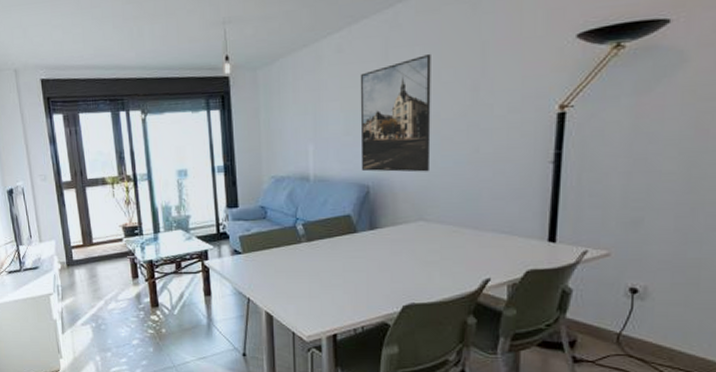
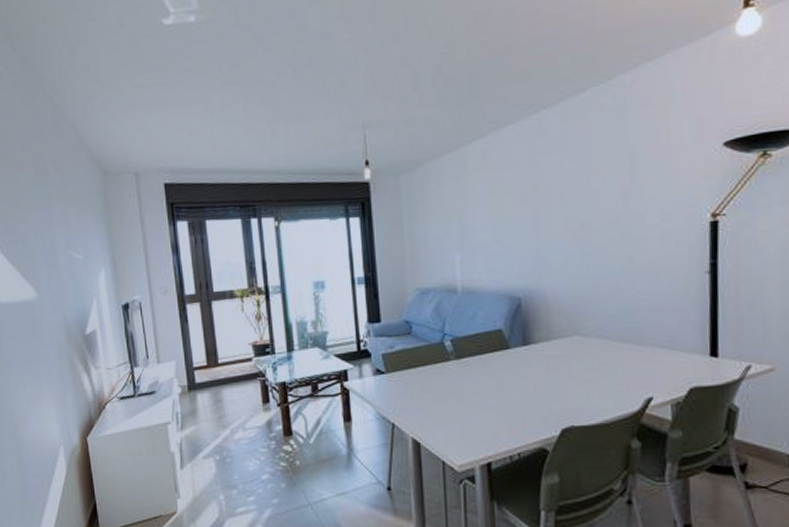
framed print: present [360,53,431,172] -> none [507,160,584,283]

